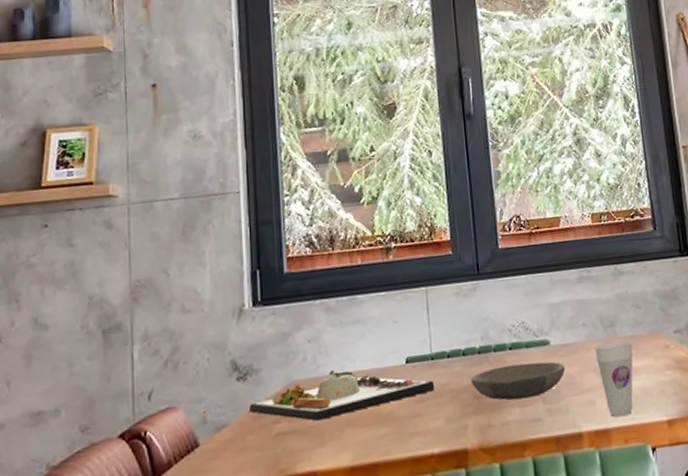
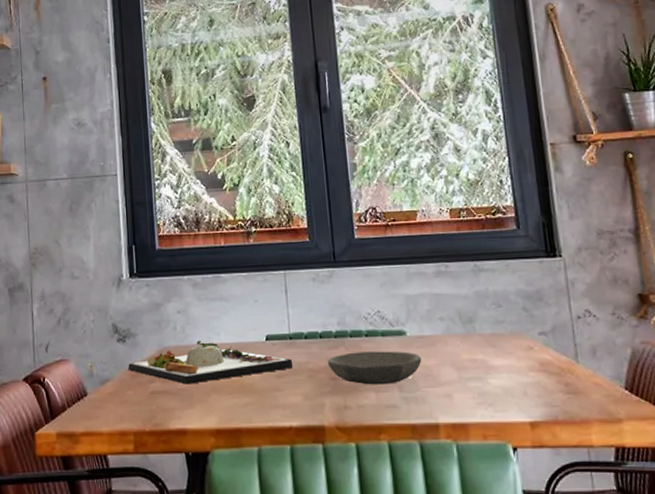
cup: present [594,340,633,417] -> none [452,338,493,413]

